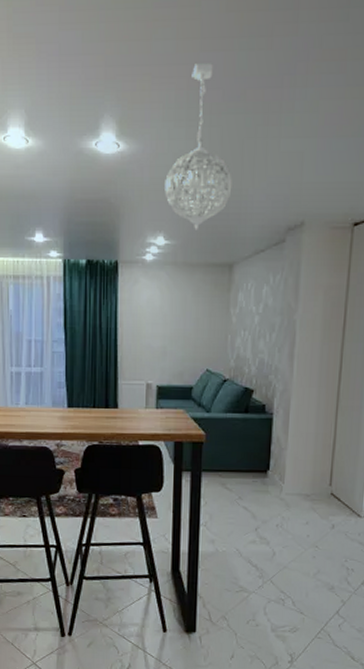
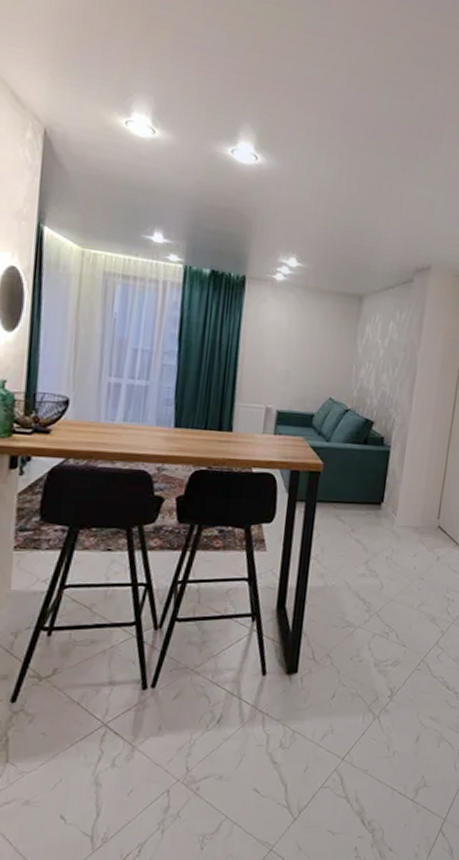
pendant light: present [165,63,232,230] -> none [301,96,368,258]

